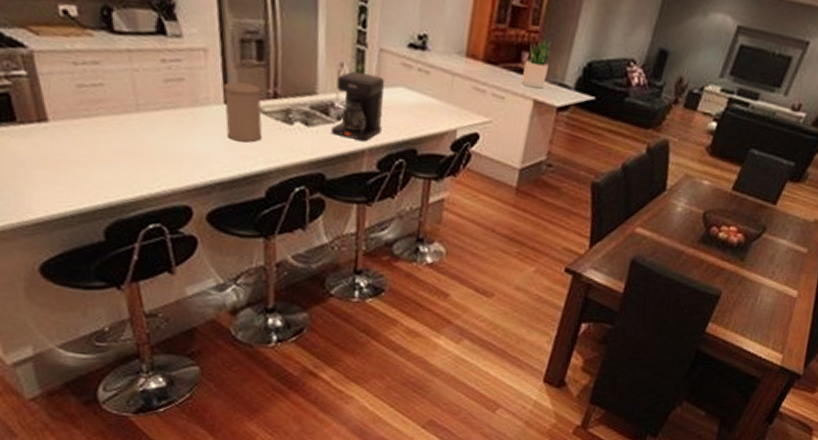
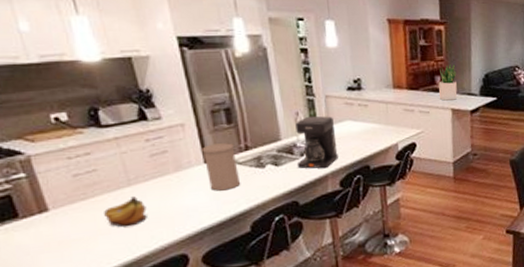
fruit: none [107,124,153,160] -> present [104,195,147,227]

